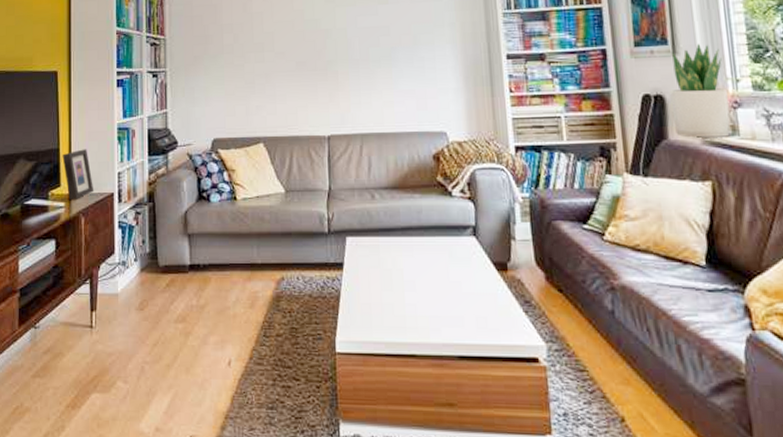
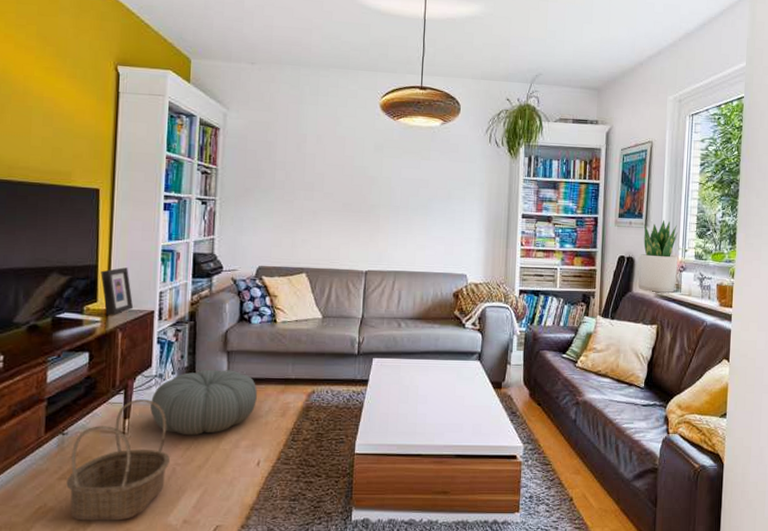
basket: none [40,289,138,426] -> present [66,399,170,521]
pouf: none [116,255,222,330] -> present [150,369,257,436]

